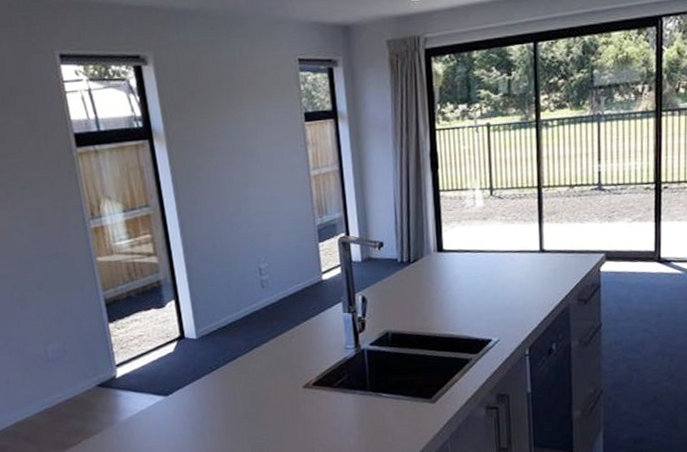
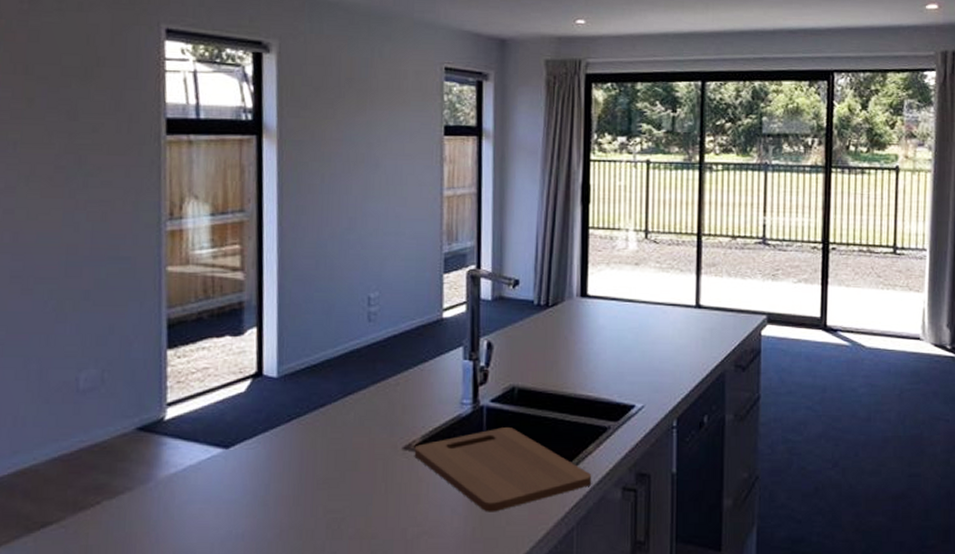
cutting board: none [312,365,460,432] -> present [414,427,592,512]

